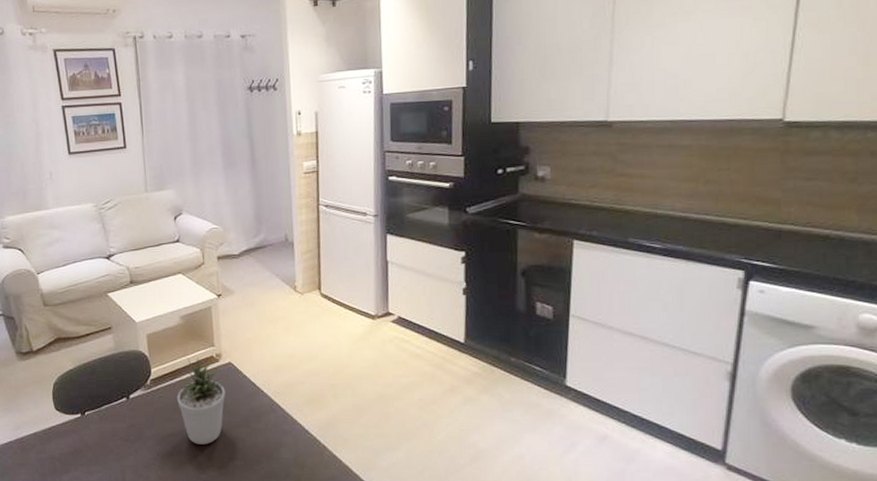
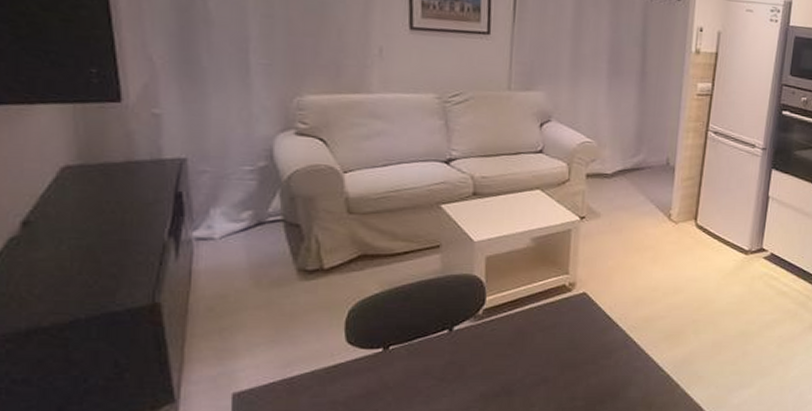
potted plant: present [176,358,227,445] -> none [514,286,578,384]

